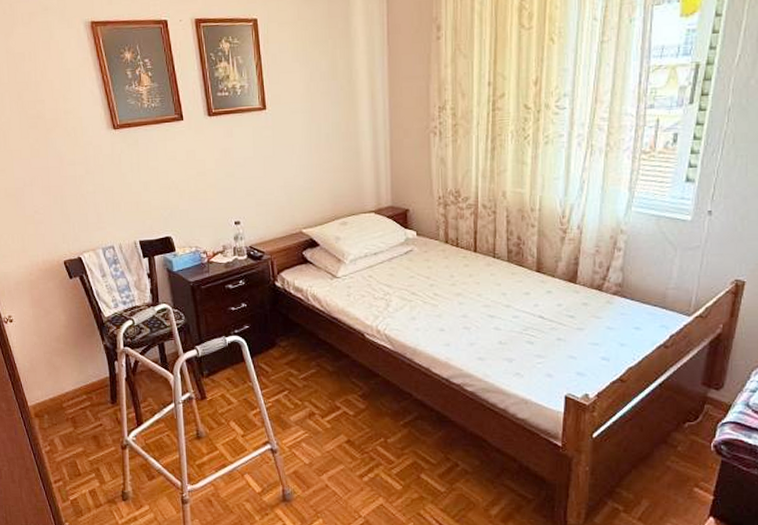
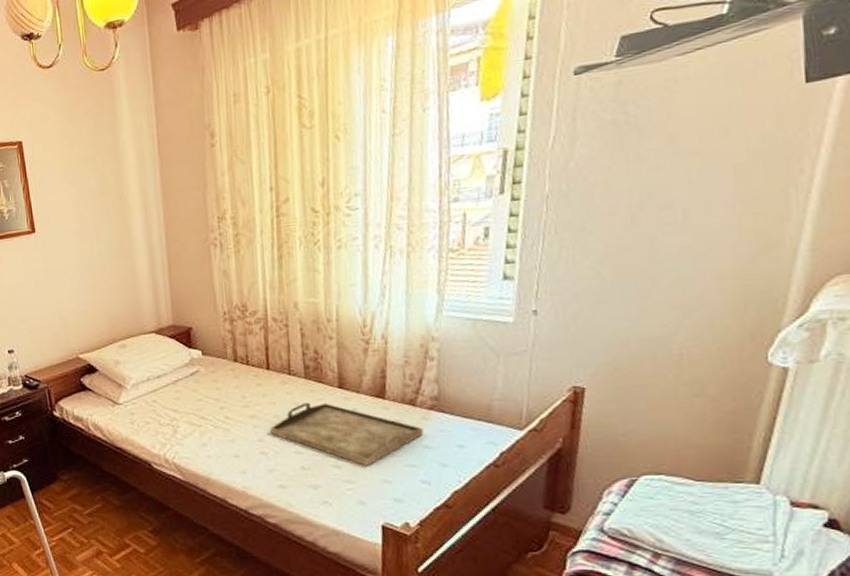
serving tray: none [474,283,607,343] -> present [270,402,423,466]

